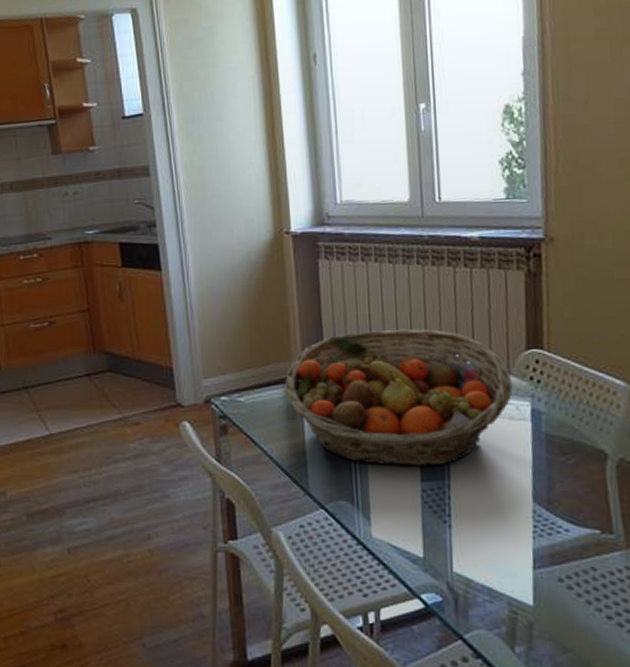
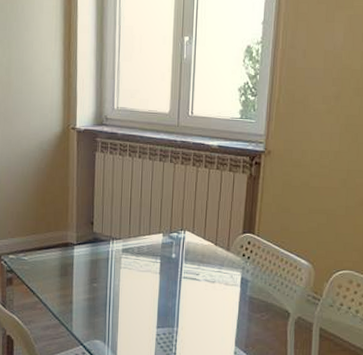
fruit basket: present [284,328,513,466] -> none [60,210,230,317]

